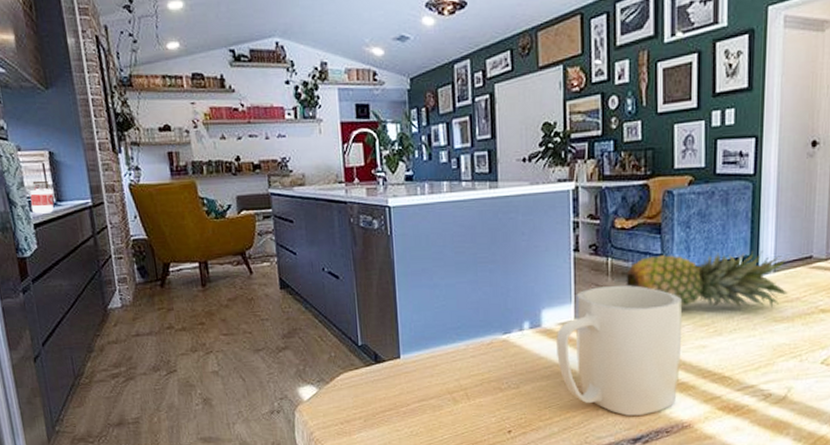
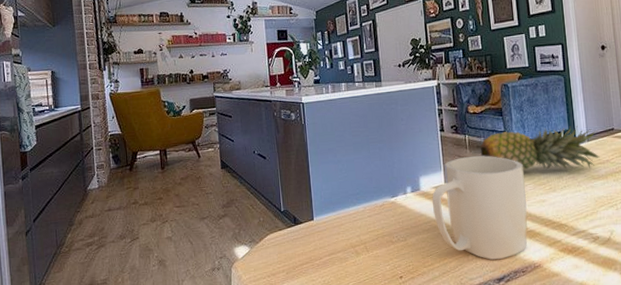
jar: present [29,180,54,214] -> none [34,93,52,118]

